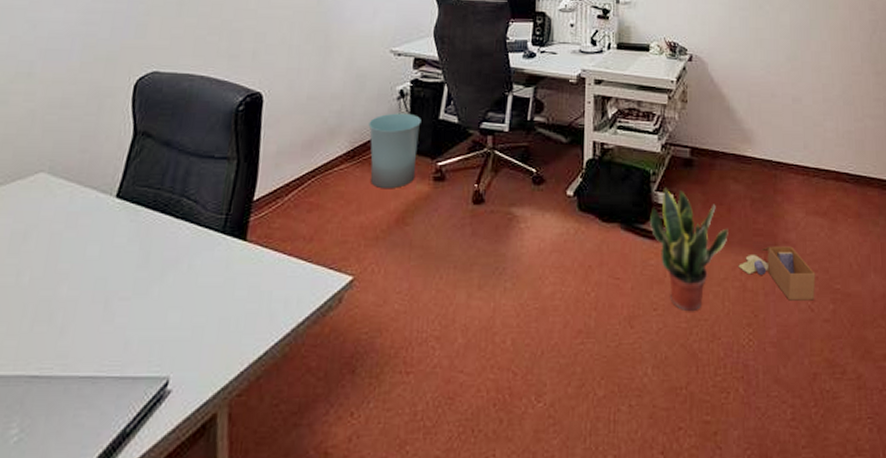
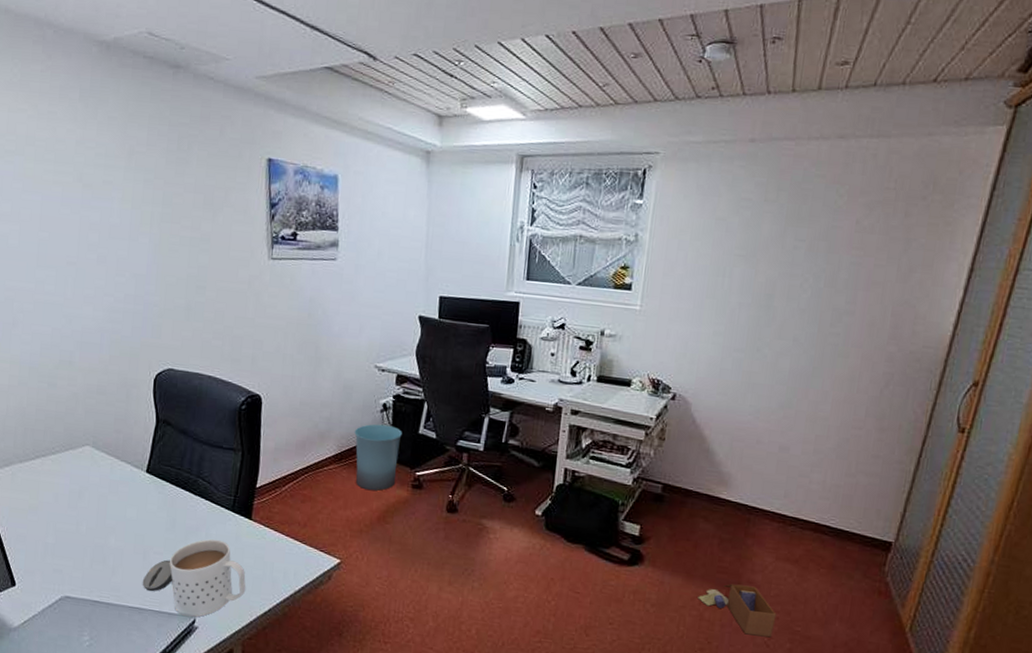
computer mouse: none [99,306,142,352] -> present [142,559,173,592]
mug: none [138,271,237,379] -> present [169,539,246,618]
potted plant: present [649,187,728,310] -> none [613,518,692,630]

